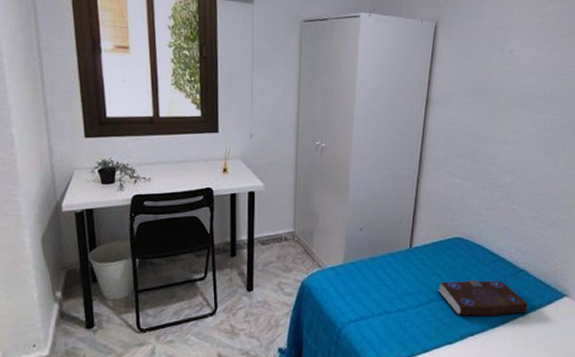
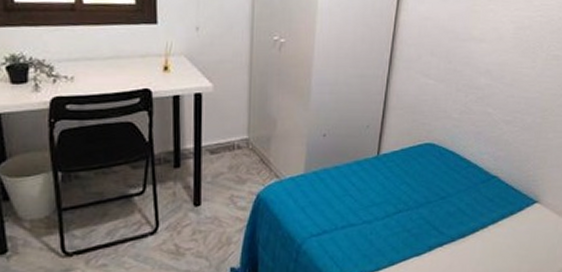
book: present [438,280,528,316] -> none [406,188,499,226]

